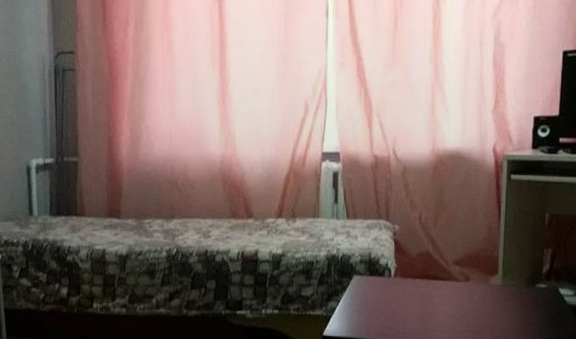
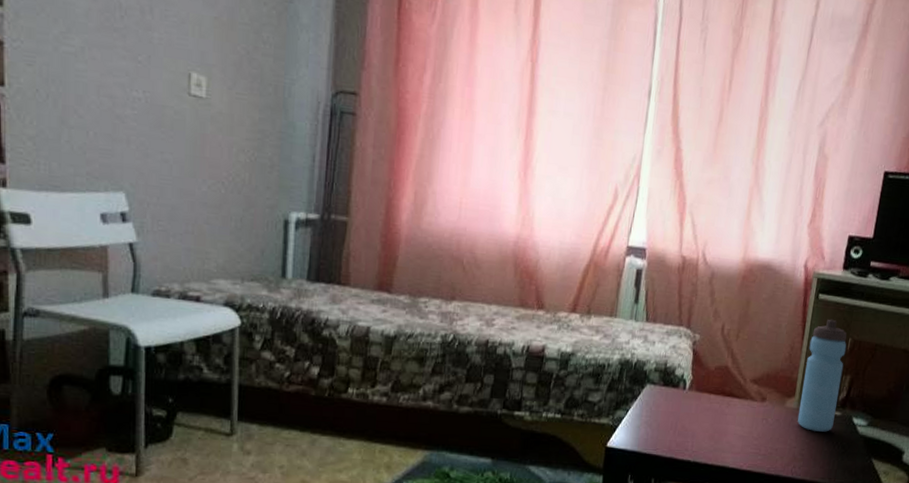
water bottle: none [503,197,545,305] -> present [797,319,847,432]

